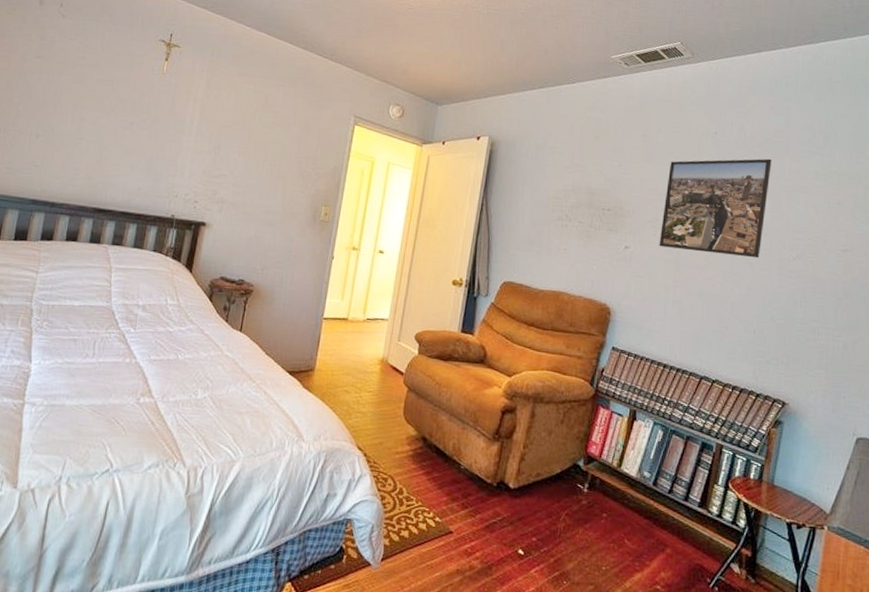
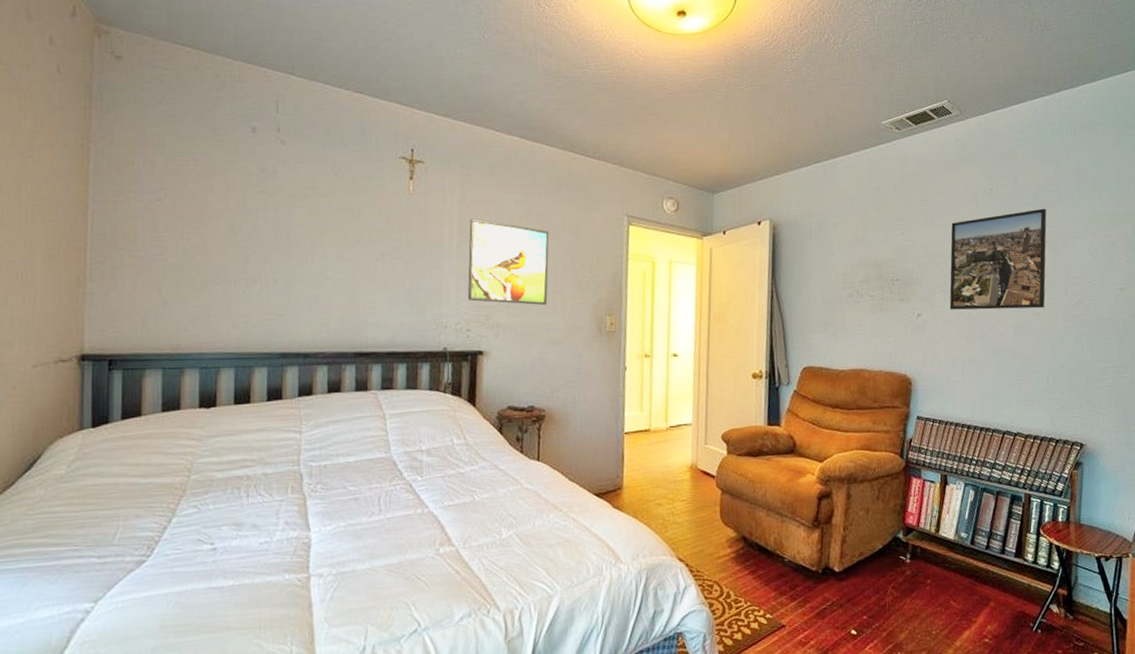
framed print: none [199,101,281,189] -> present [467,218,549,306]

